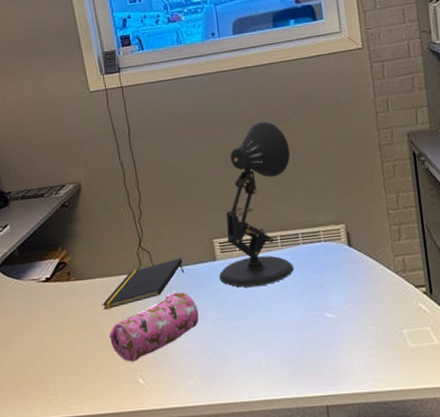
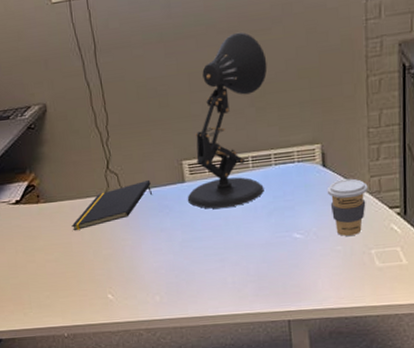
pencil case: present [108,292,199,362] -> none [78,213,167,280]
coffee cup: none [354,258,393,315] -> present [326,178,368,236]

